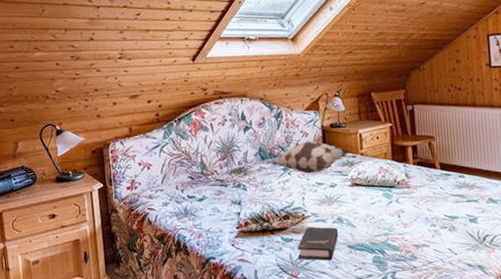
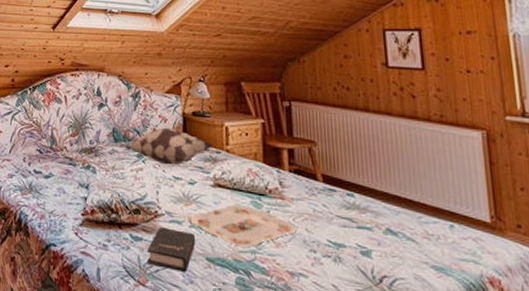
serving tray: none [332,197,420,232] -> present [190,204,296,247]

